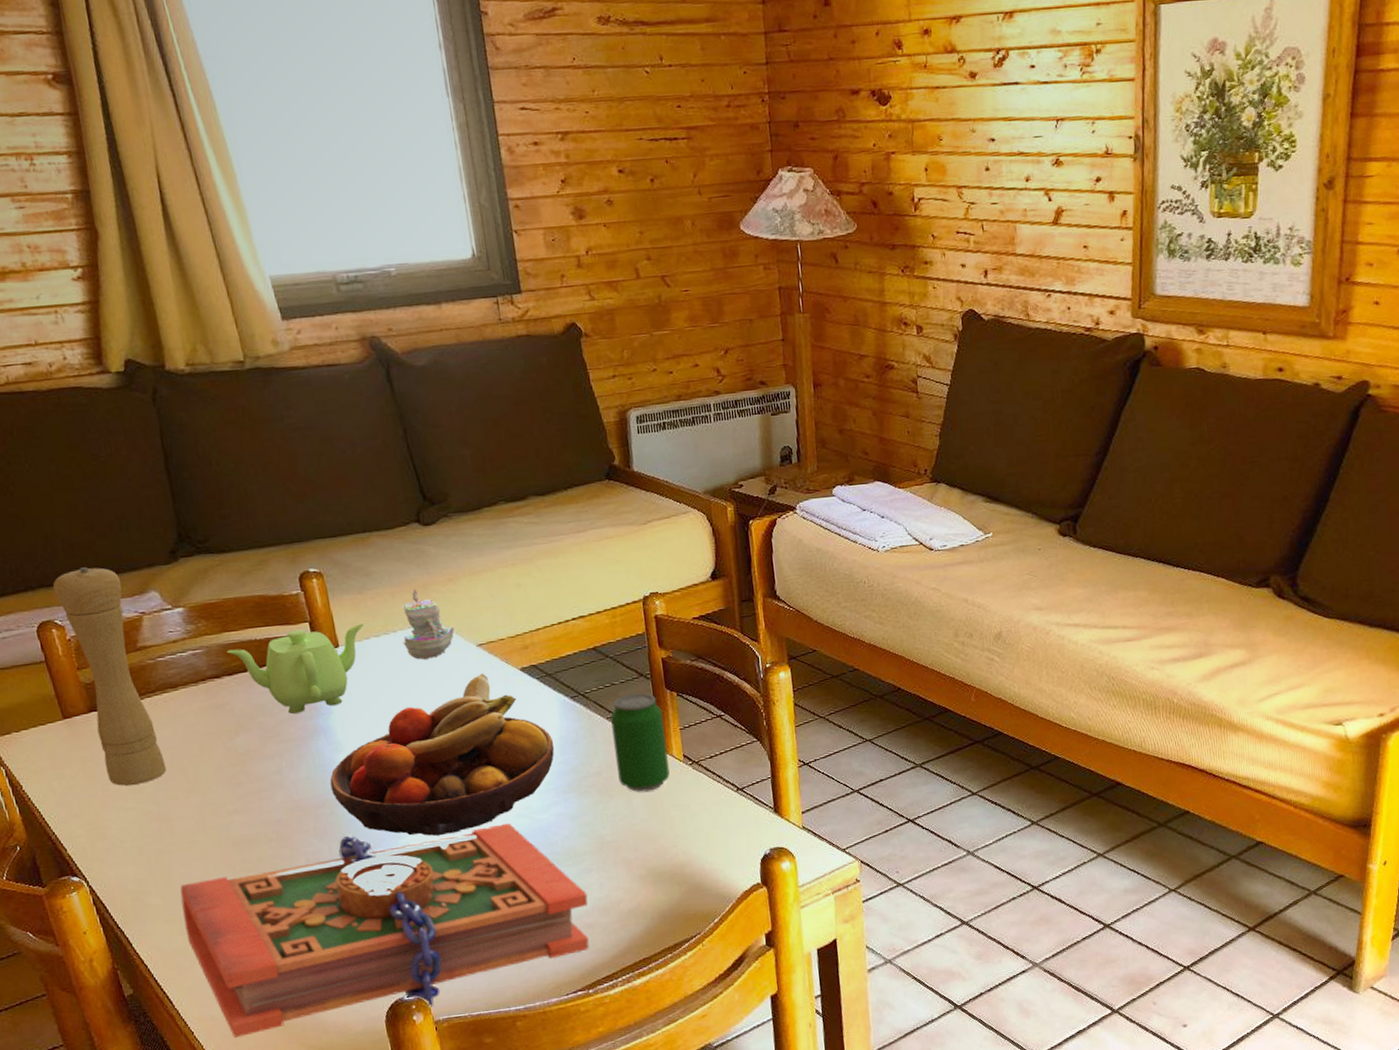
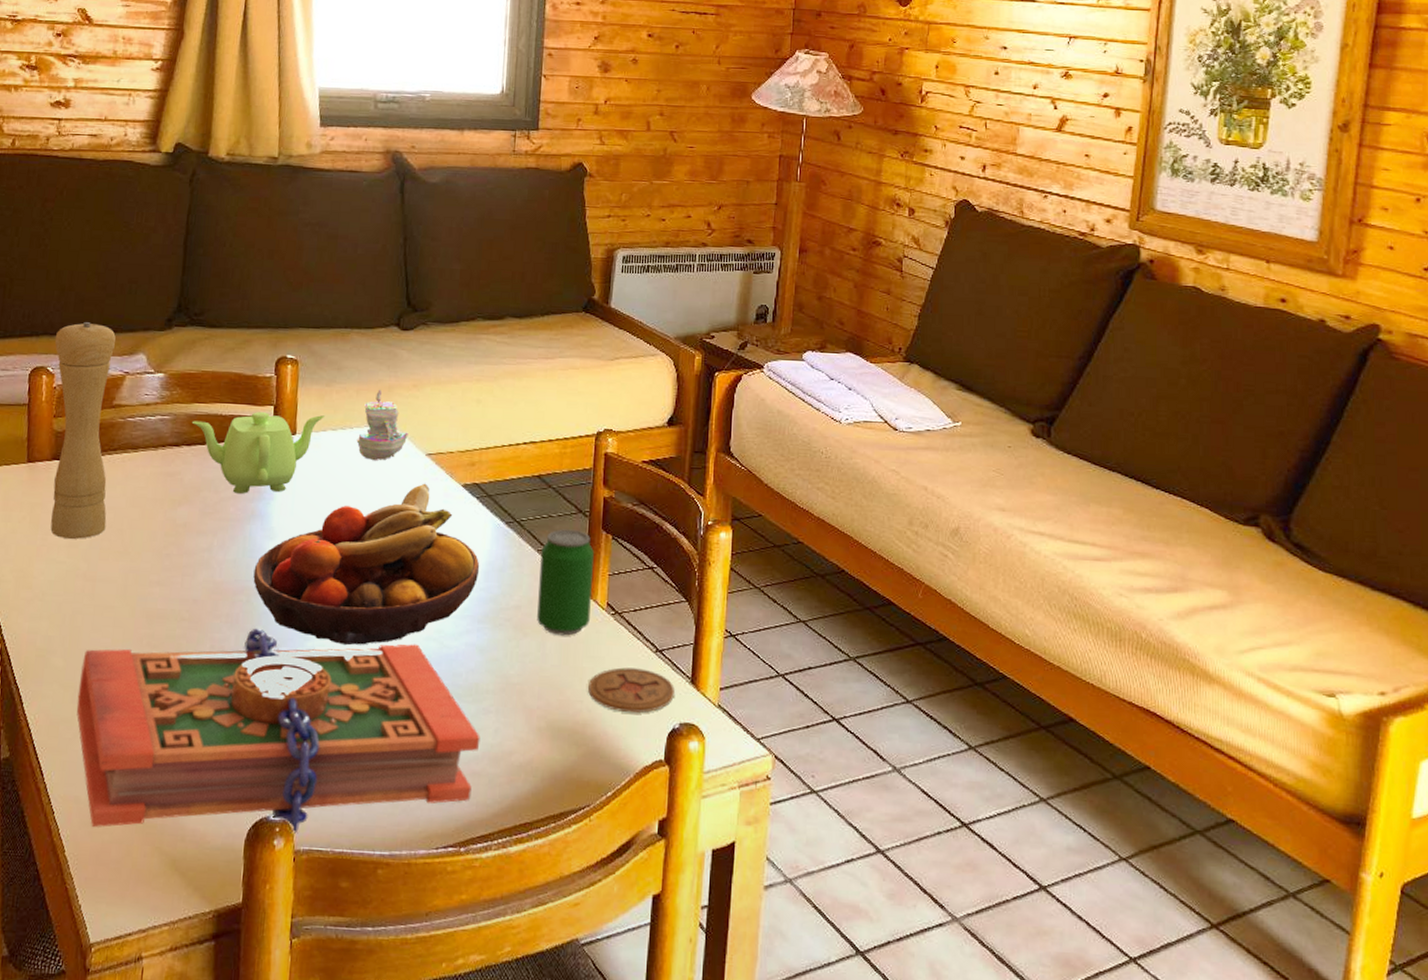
coaster: none [679,807,761,849] -> present [588,667,675,713]

